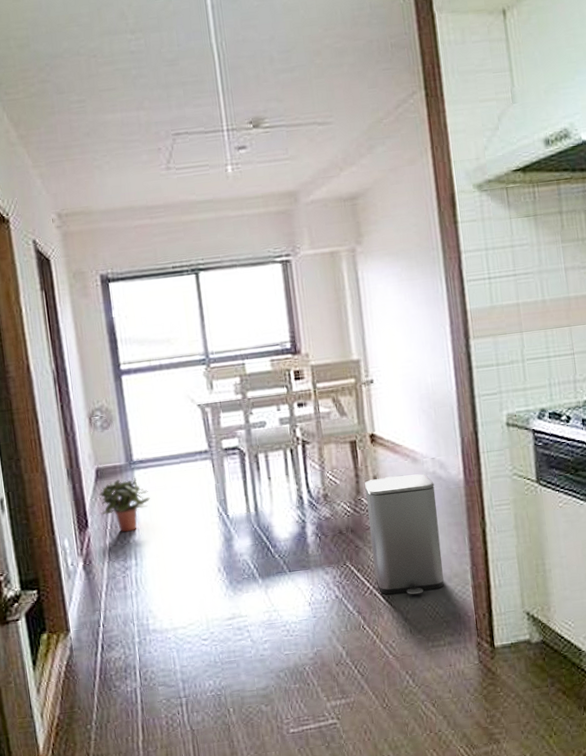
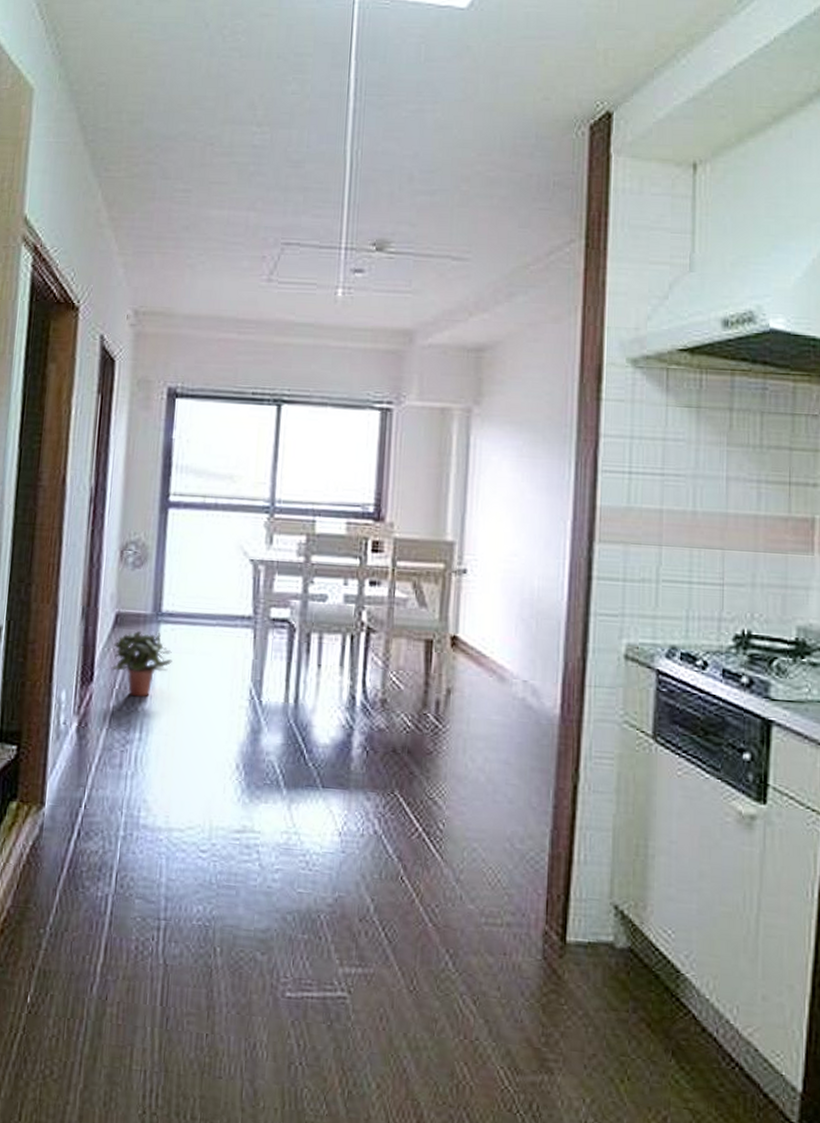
pedal bin: present [365,474,444,595] -> none [427,692,521,851]

